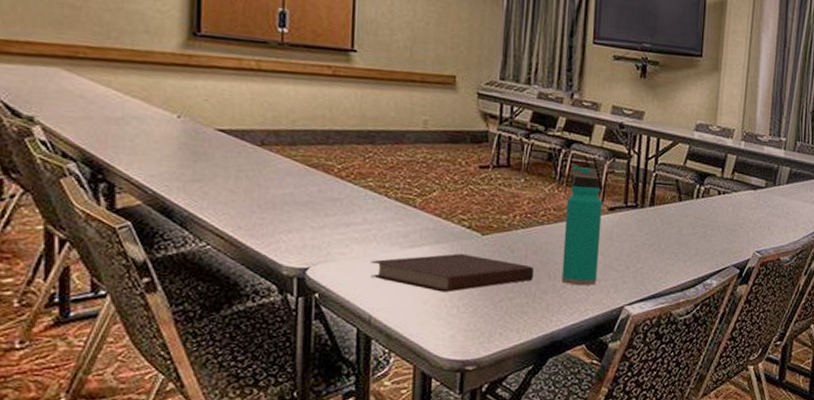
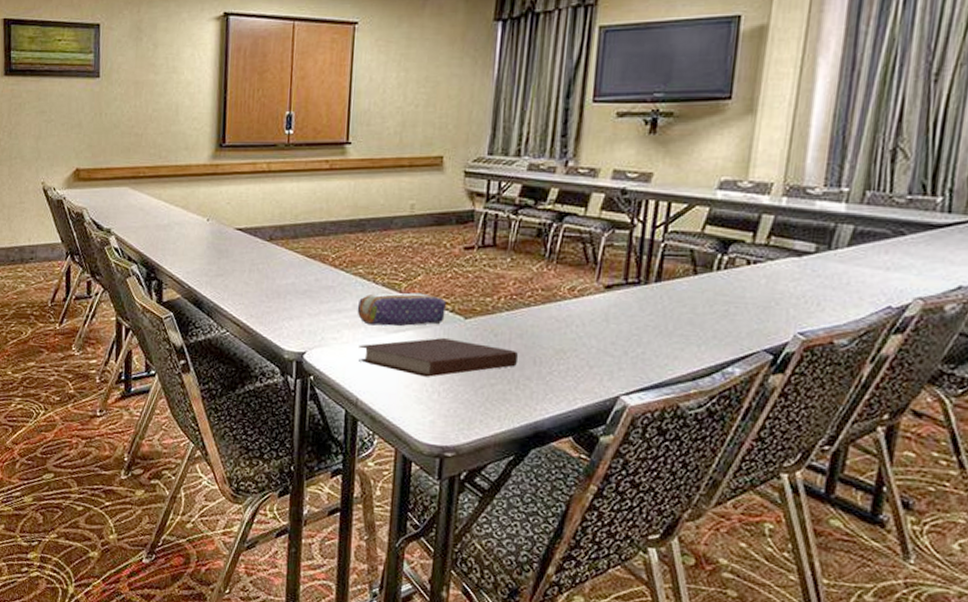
pencil case: none [367,207,463,242] -> present [357,292,446,326]
water bottle: present [561,165,603,286] -> none [548,240,598,373]

